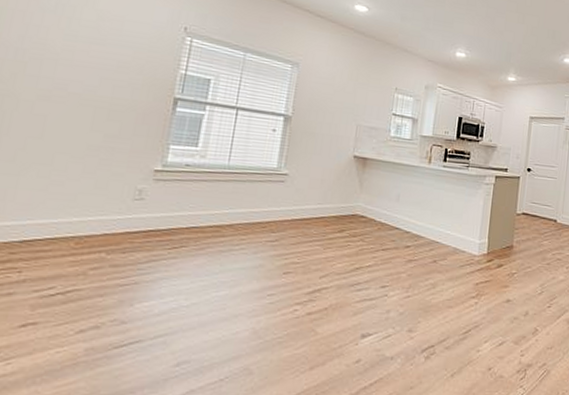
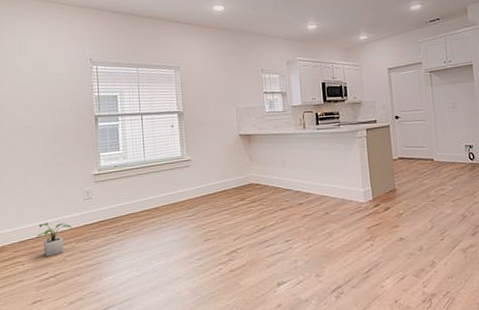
potted plant: none [50,221,106,267] -> present [37,222,71,257]

